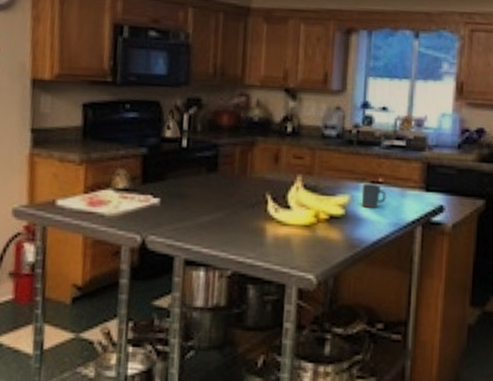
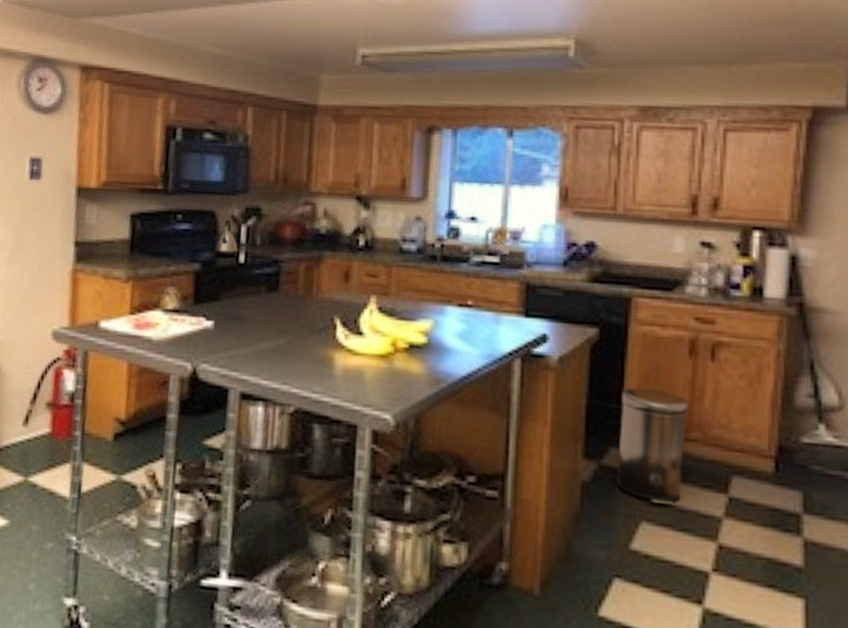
mug: present [361,183,387,208] -> none [447,306,477,336]

